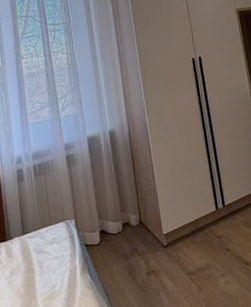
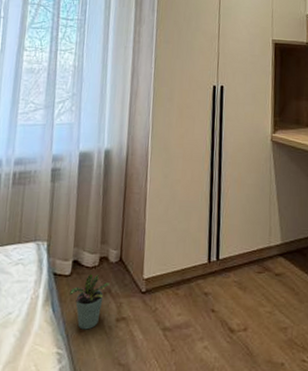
potted plant: none [102,238,135,288] -> present [70,273,110,330]

